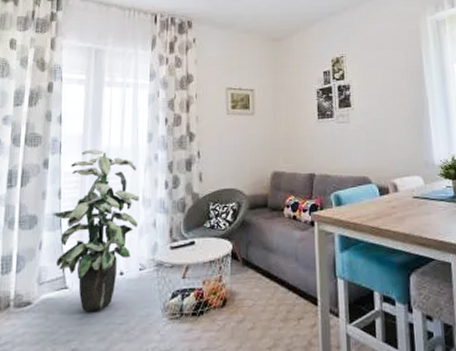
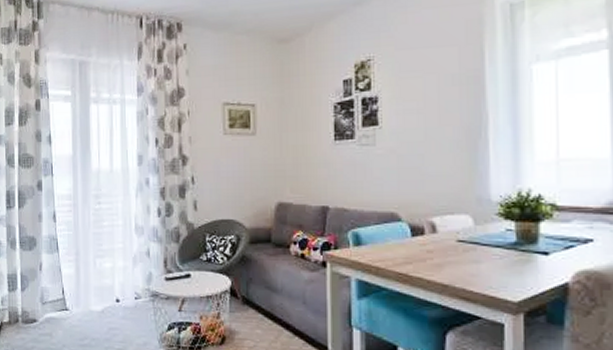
indoor plant: present [52,149,140,312] -> none [49,172,132,334]

